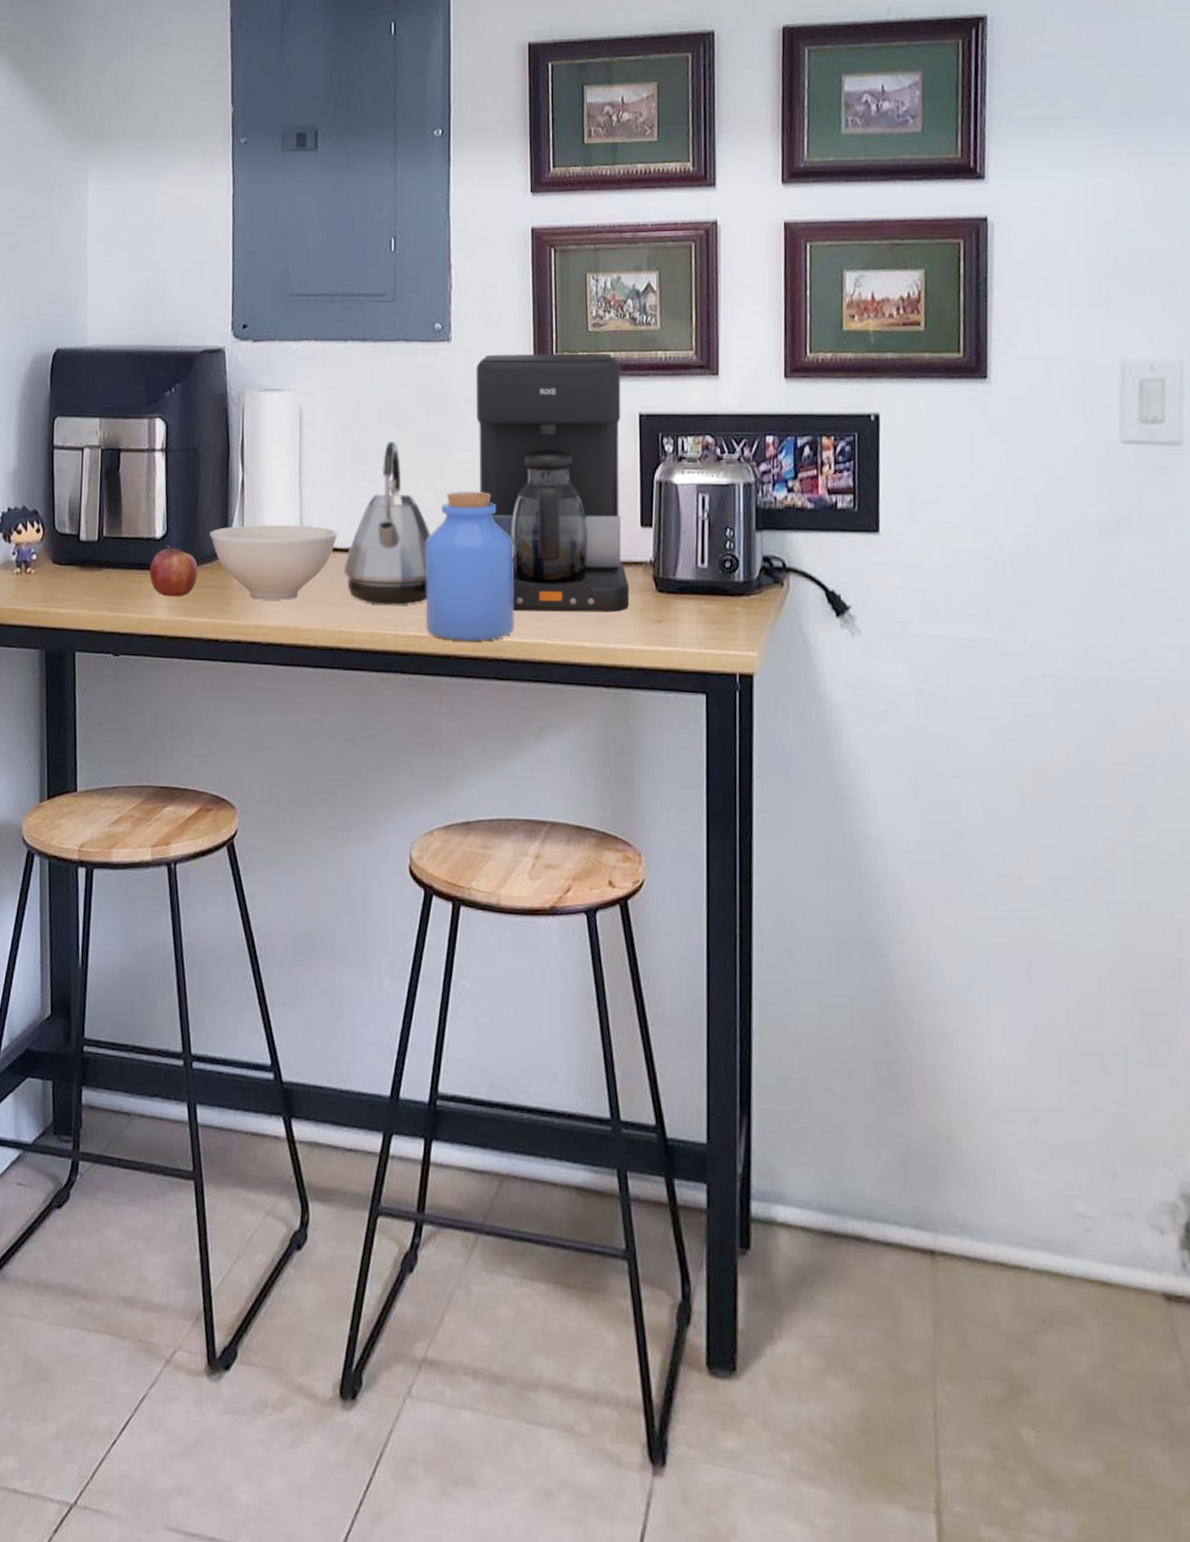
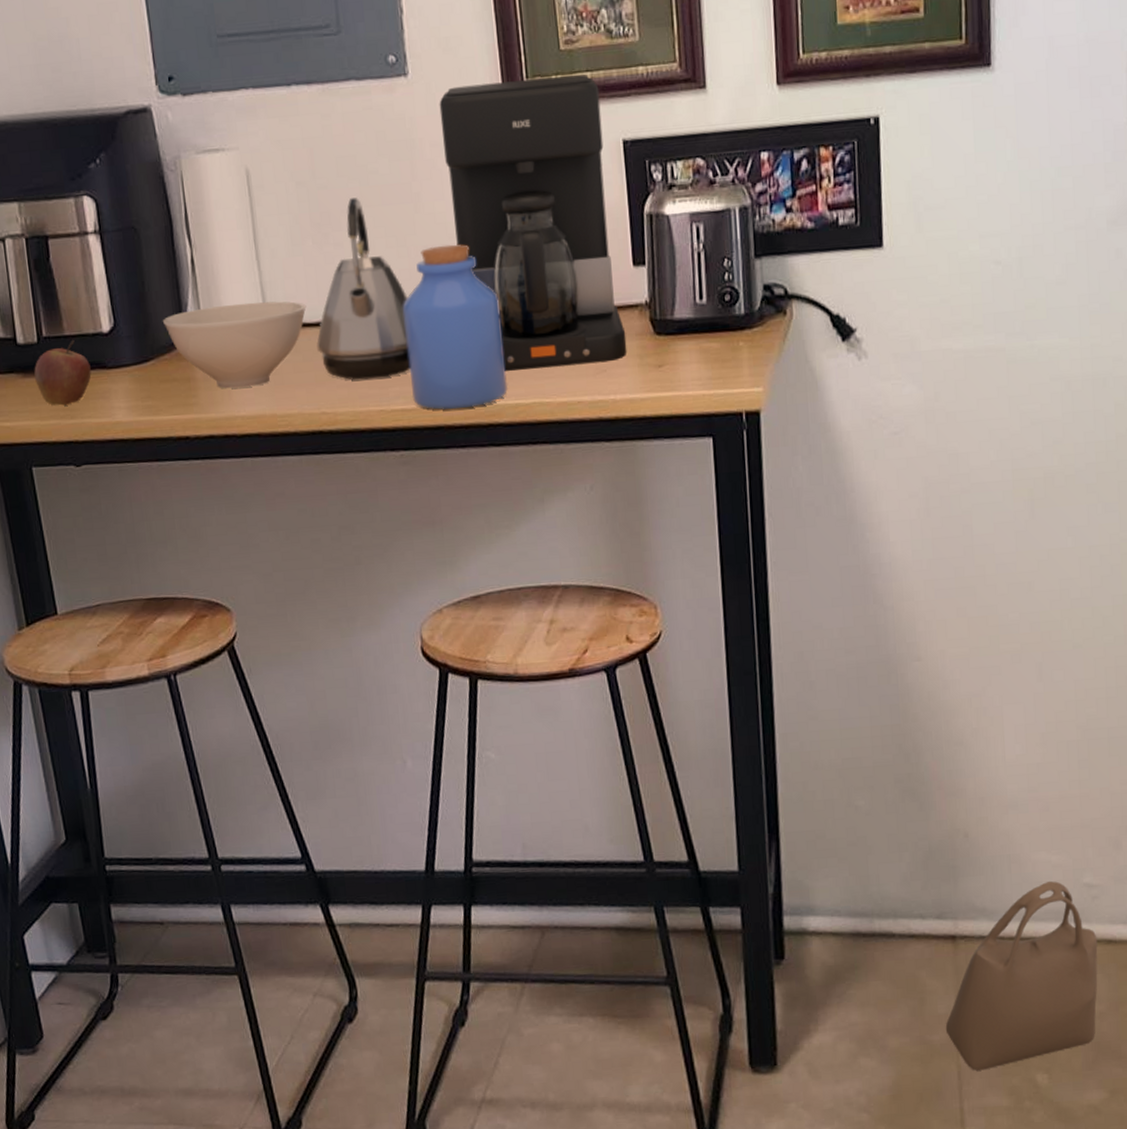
fruit: none [90,542,141,599] -> present [34,340,92,406]
apple: present [149,545,198,597] -> none [100,339,156,397]
handbag: none [921,1204,1091,1414] -> present [945,881,1098,1071]

